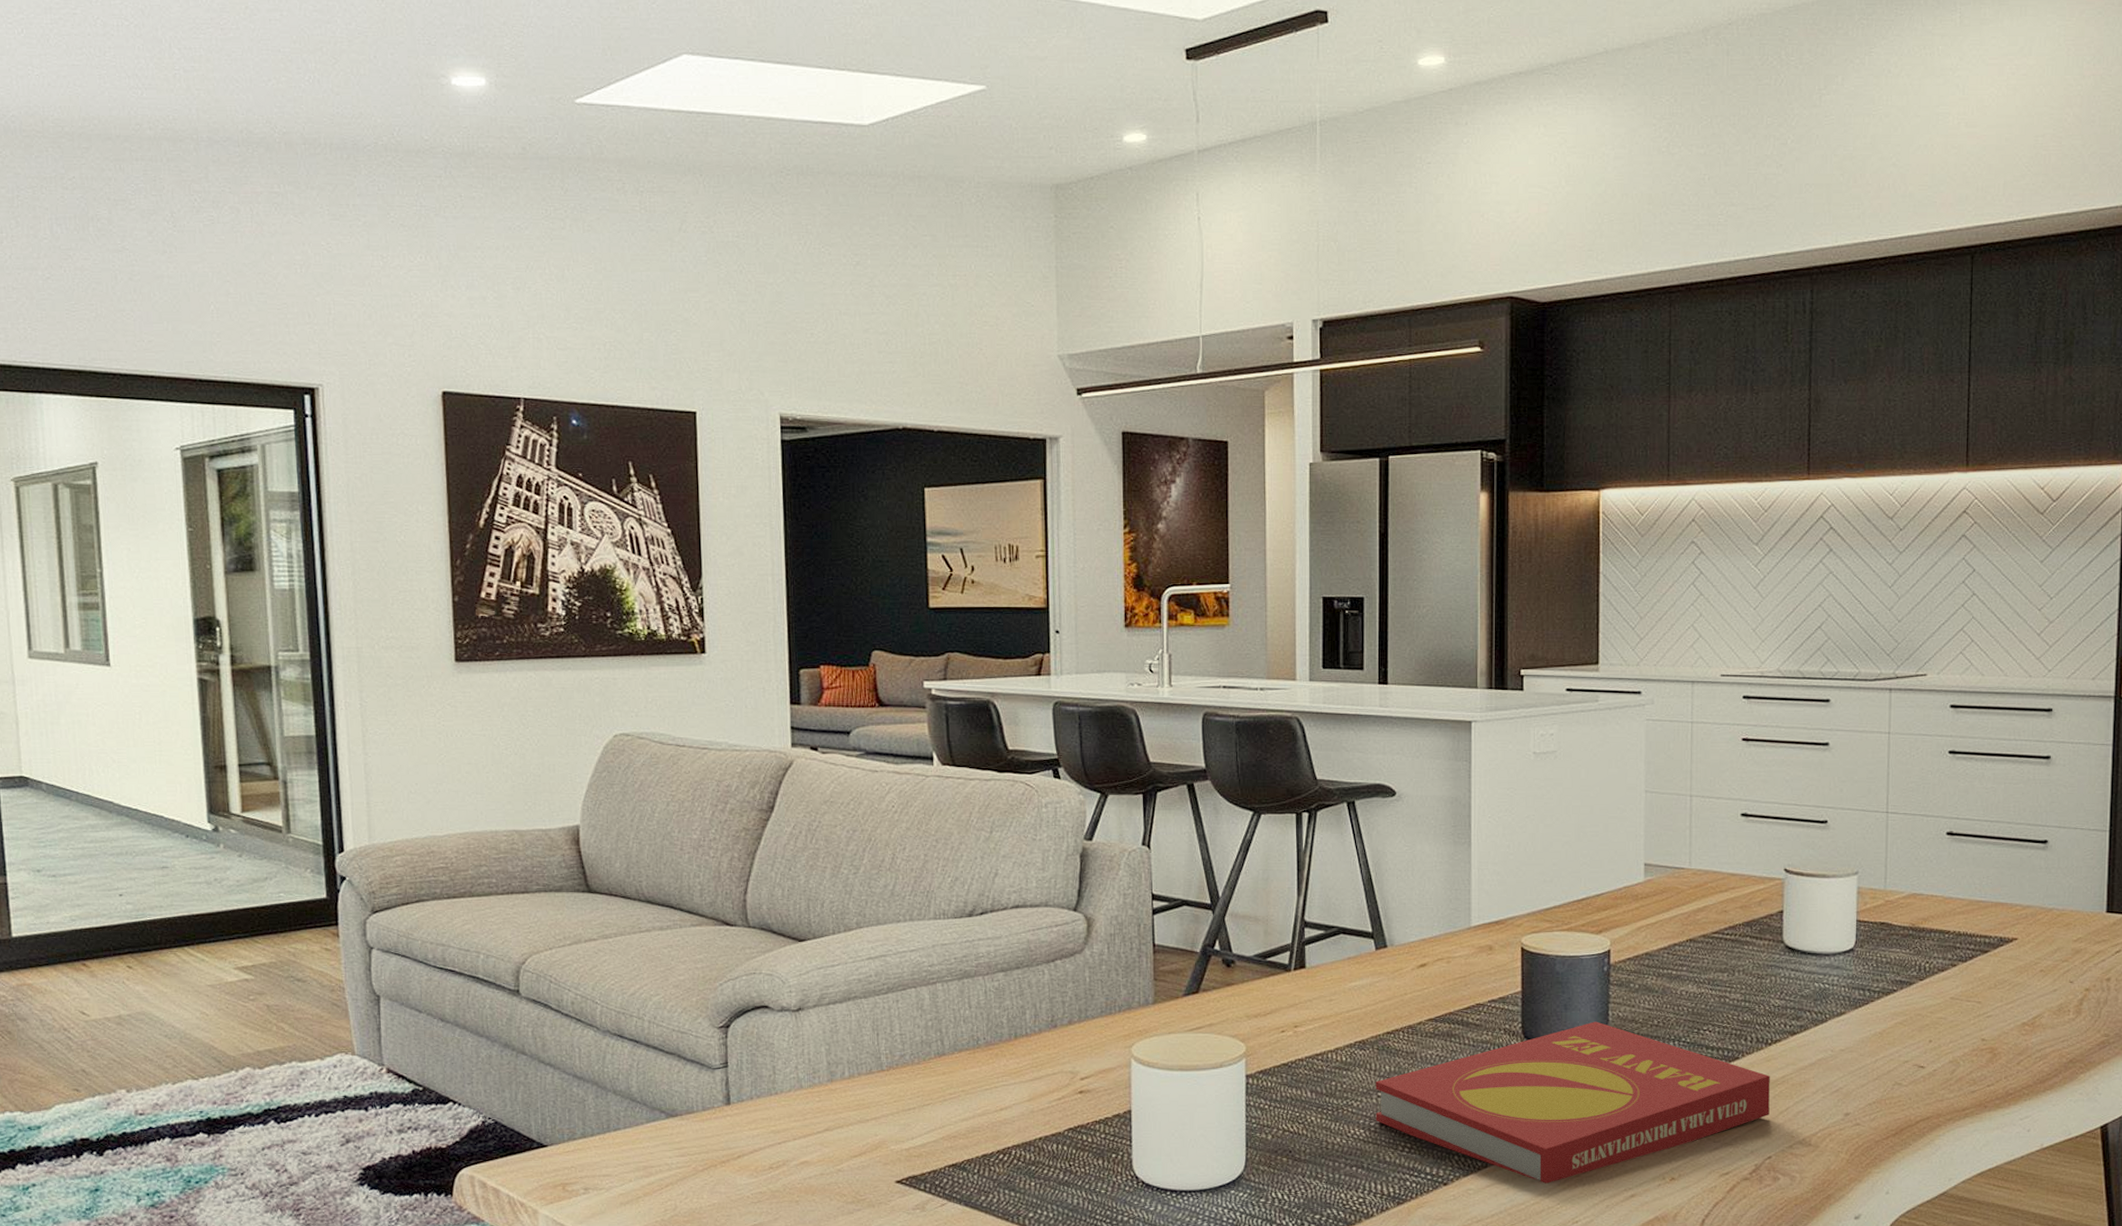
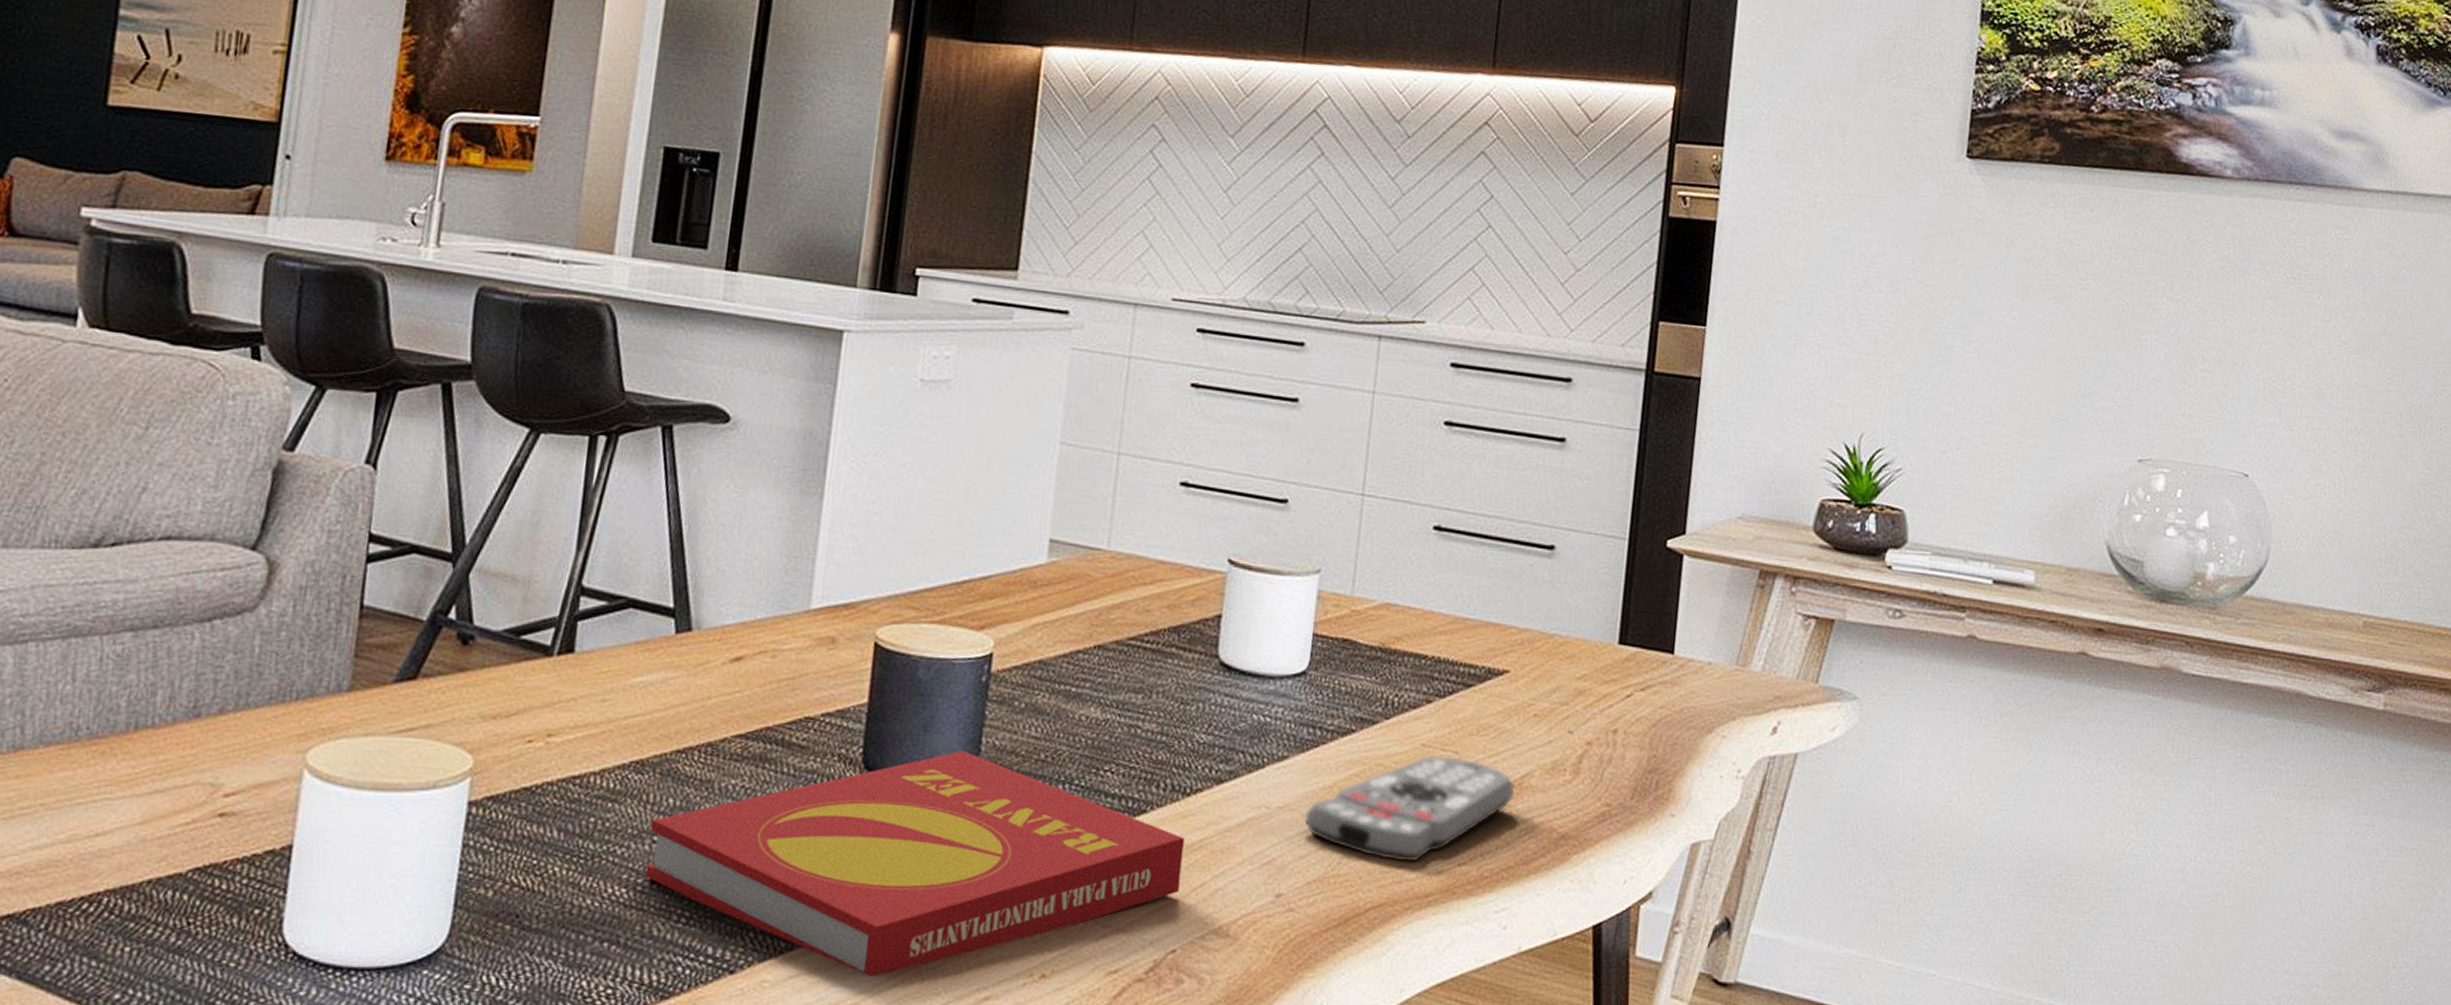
remote control: none [1862,1006,2029,1086] -> present [1304,755,1516,863]

